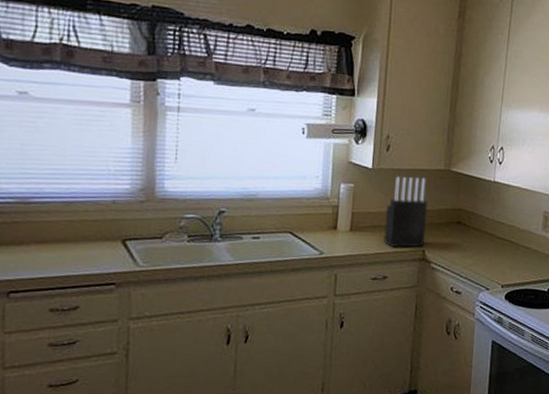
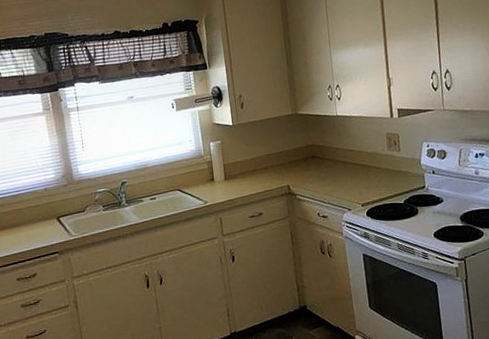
knife block: present [383,176,428,248] -> none [250,124,288,188]

